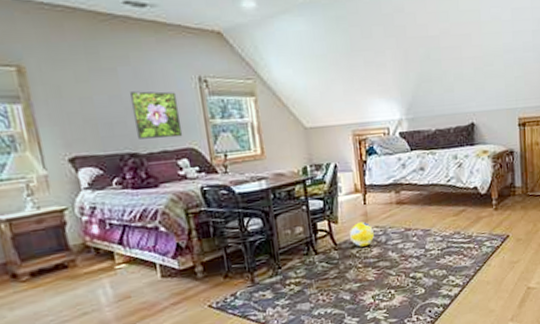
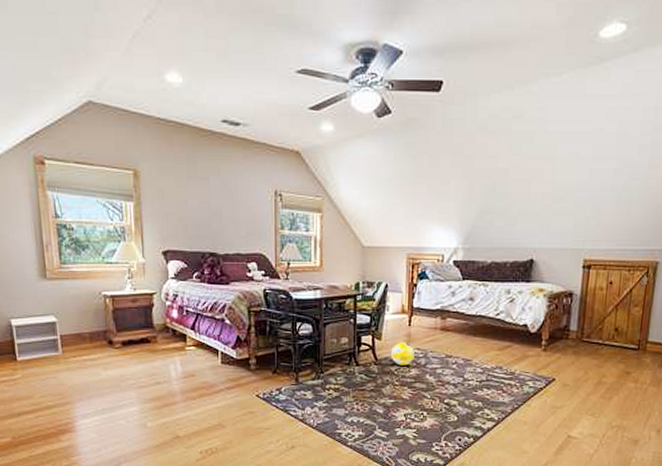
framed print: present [129,91,183,139] -> none [216,199,255,243]

